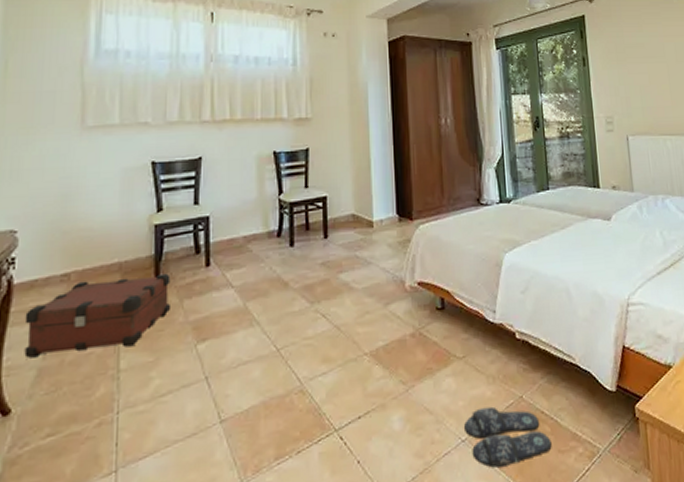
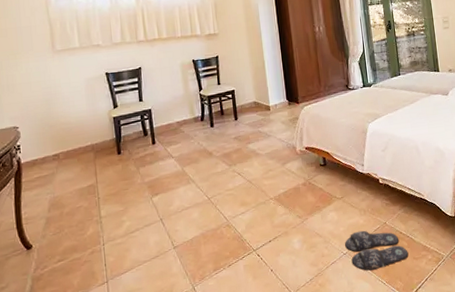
suitcase: present [24,273,172,358] -> none [32,150,132,212]

